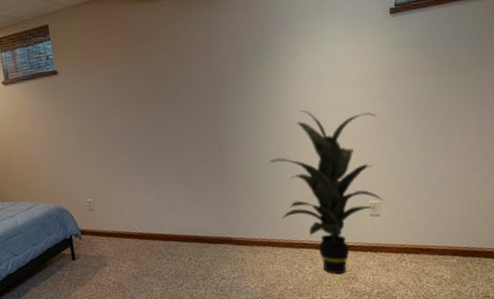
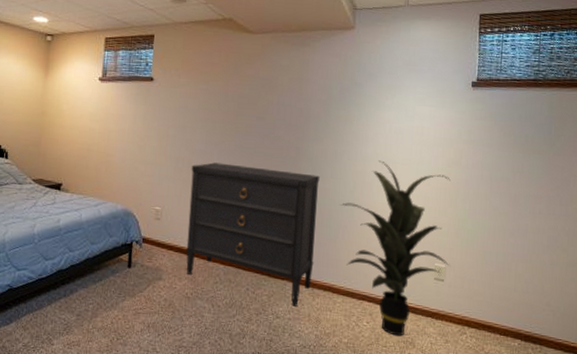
dresser: none [113,137,251,266] -> present [186,162,320,307]

